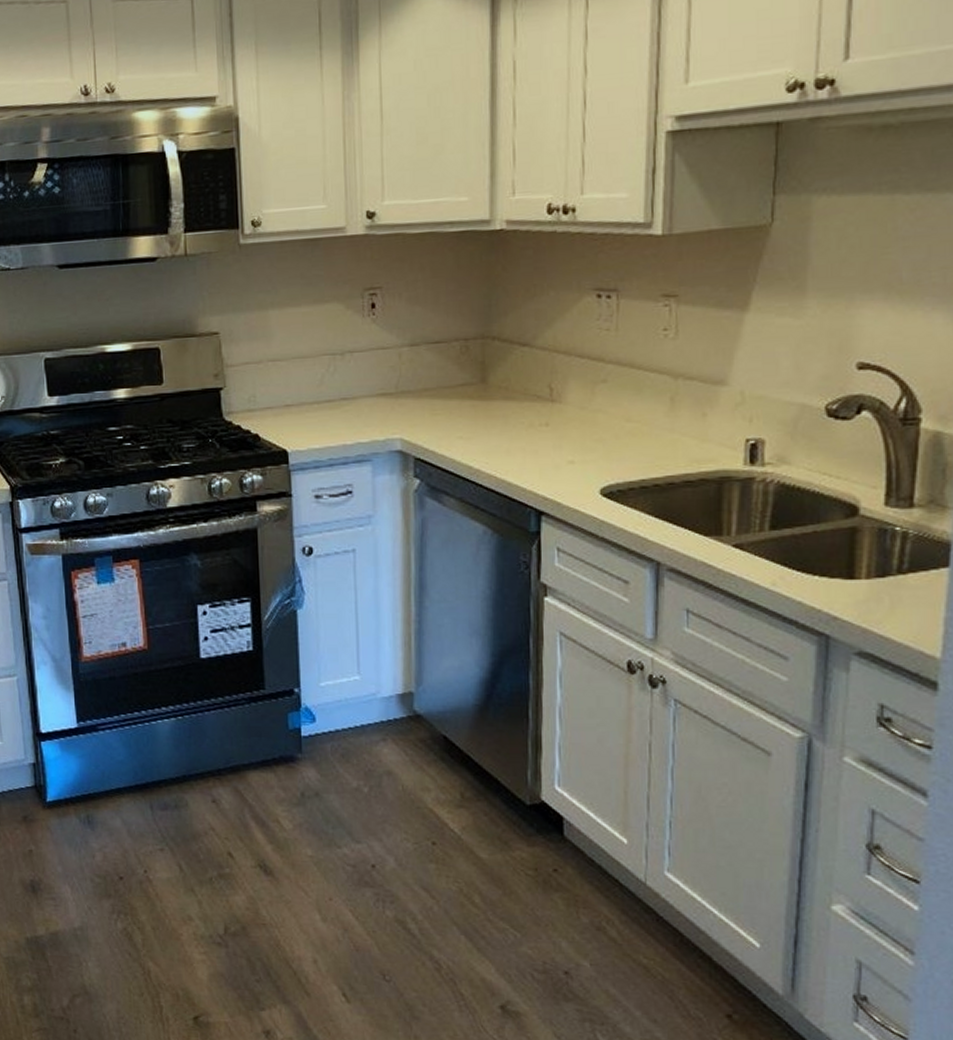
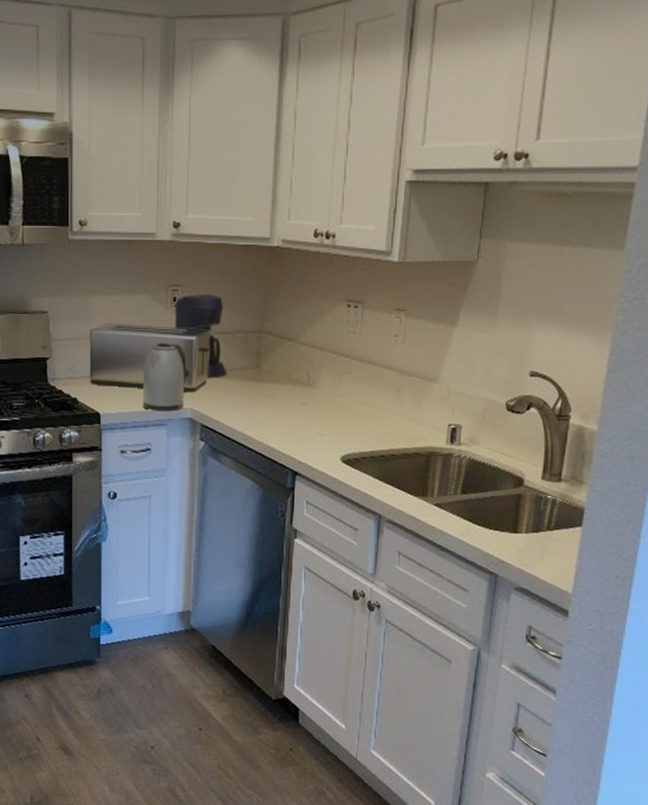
toaster: none [270,339,421,419] -> present [89,323,210,393]
kettle: none [339,359,393,446] -> present [142,343,187,412]
coffee maker: none [373,295,444,400] -> present [174,293,227,379]

